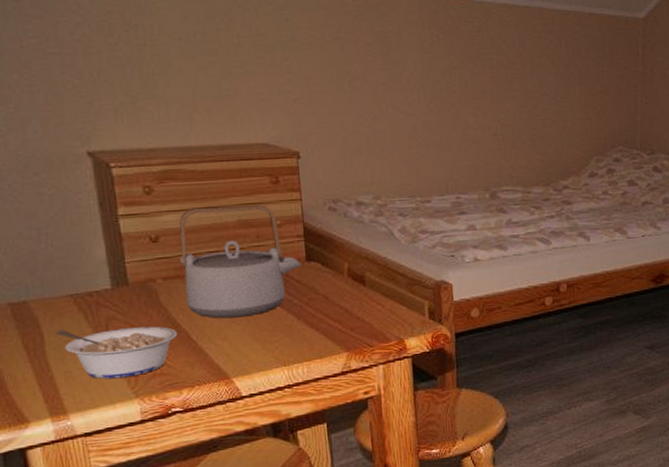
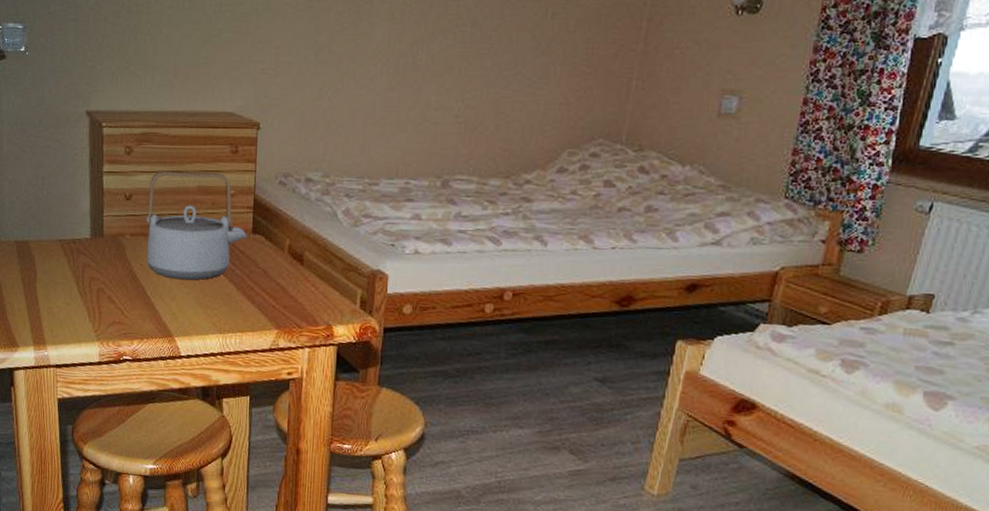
legume: present [57,326,178,380] -> none [46,270,136,321]

